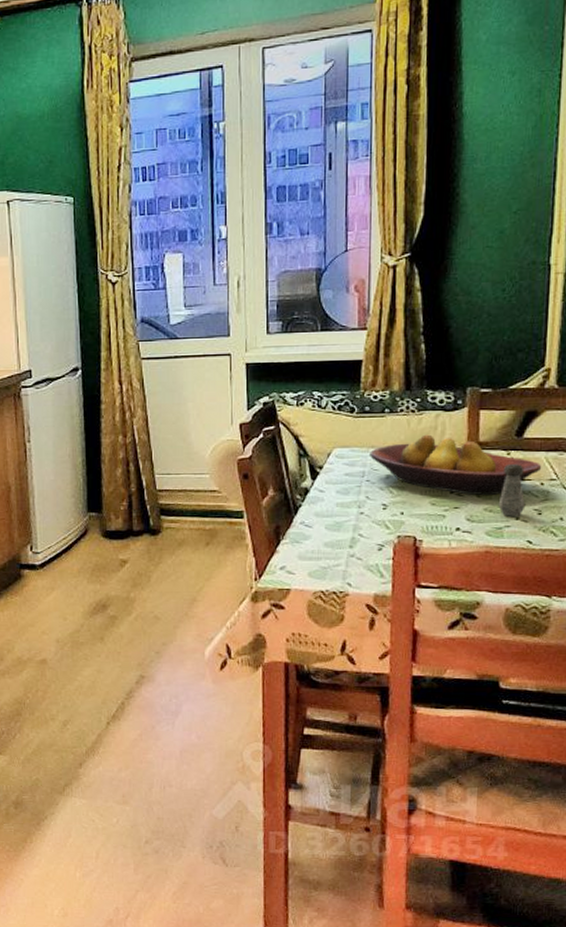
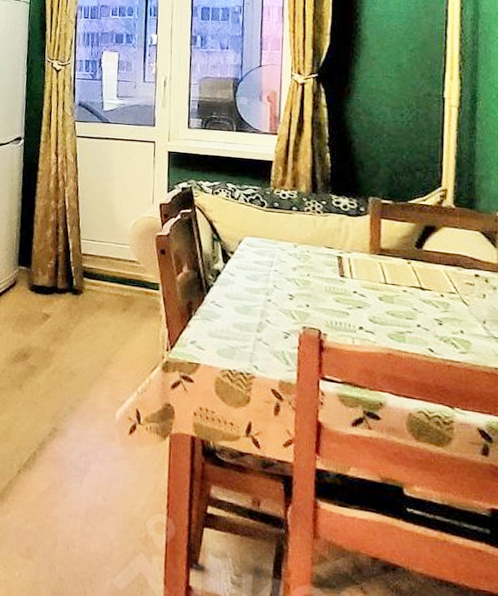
fruit bowl: present [370,434,542,496] -> none [278,235,442,301]
salt shaker: present [498,464,526,518] -> none [400,273,427,324]

